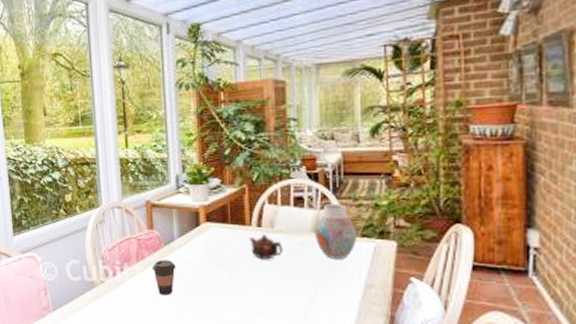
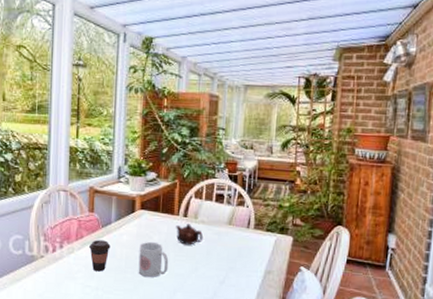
mug: none [209,259,245,299] -> present [138,242,169,277]
vase: present [315,204,357,259] -> none [230,202,263,249]

